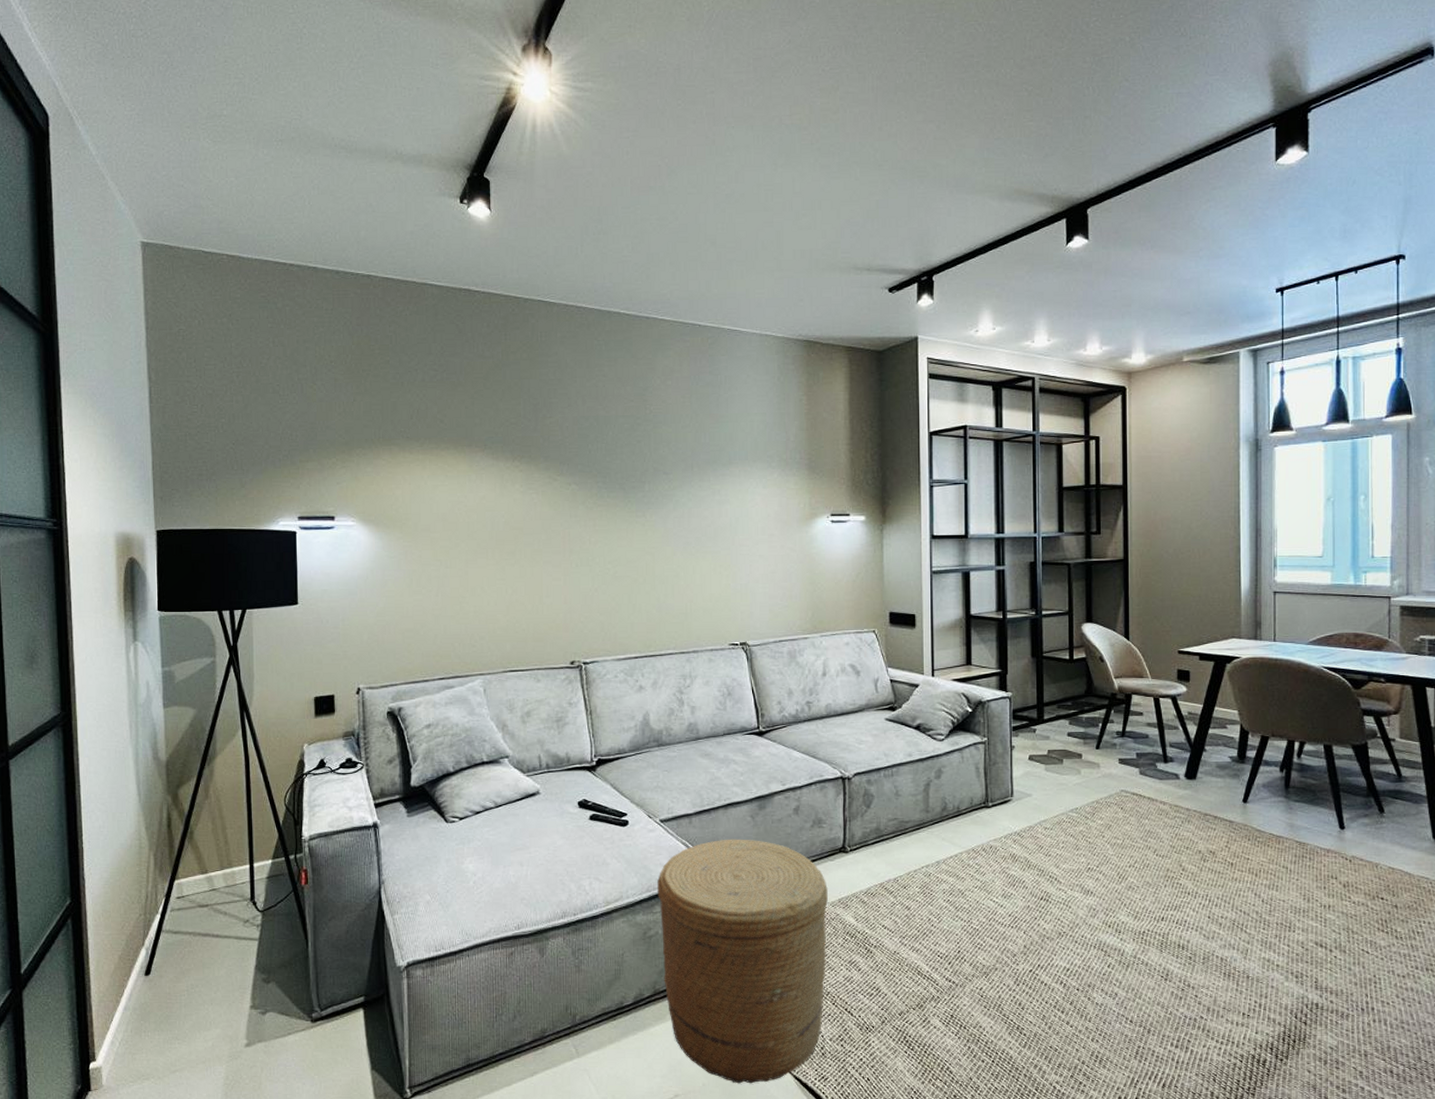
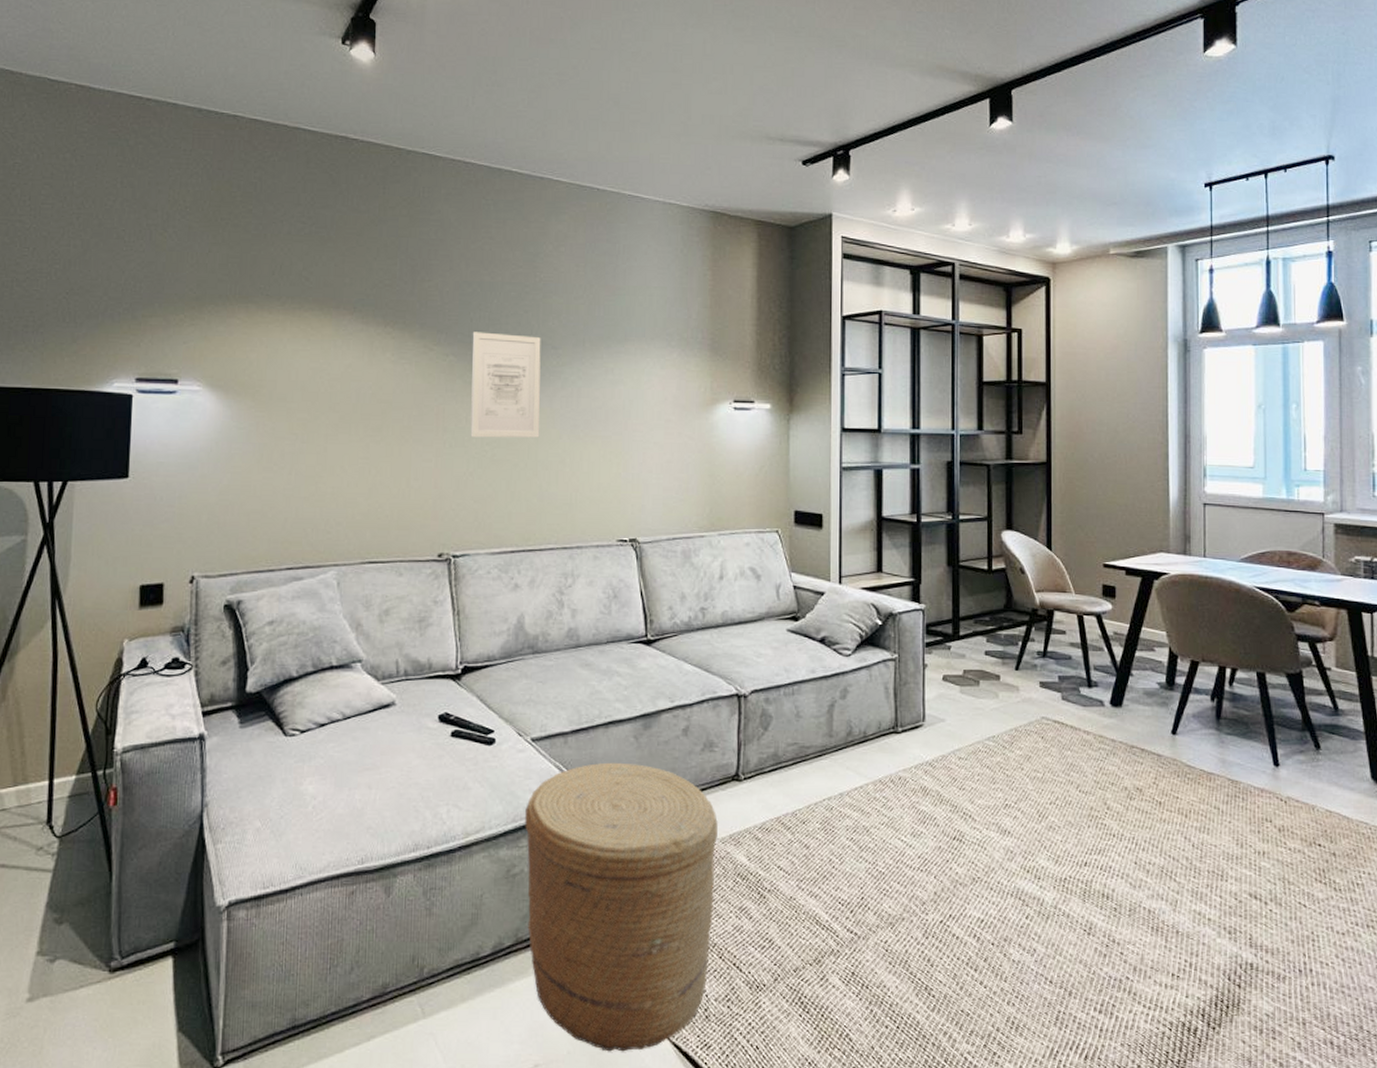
wall art: none [591,462,656,557] -> present [470,332,541,438]

